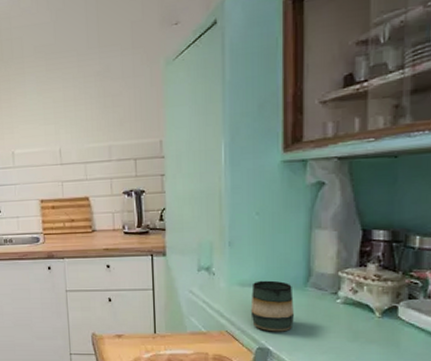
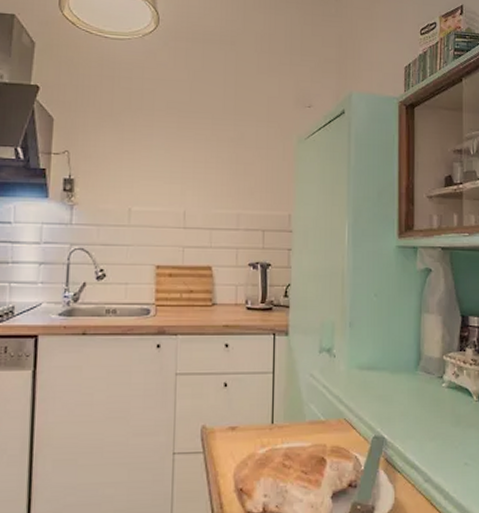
mug: present [250,280,294,332] -> none [368,363,406,419]

